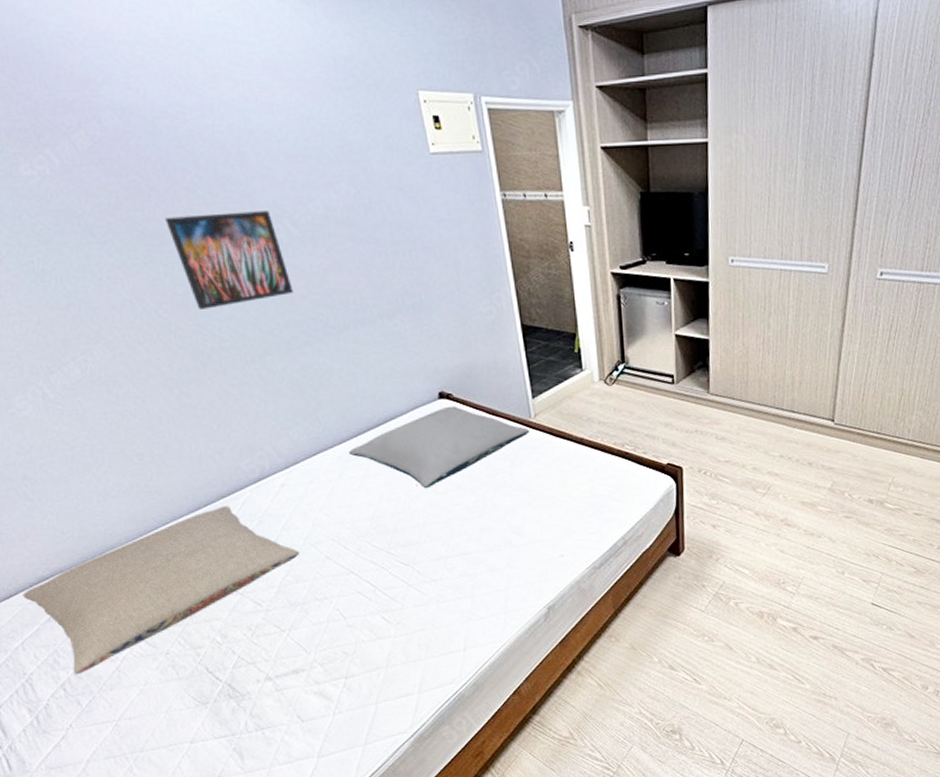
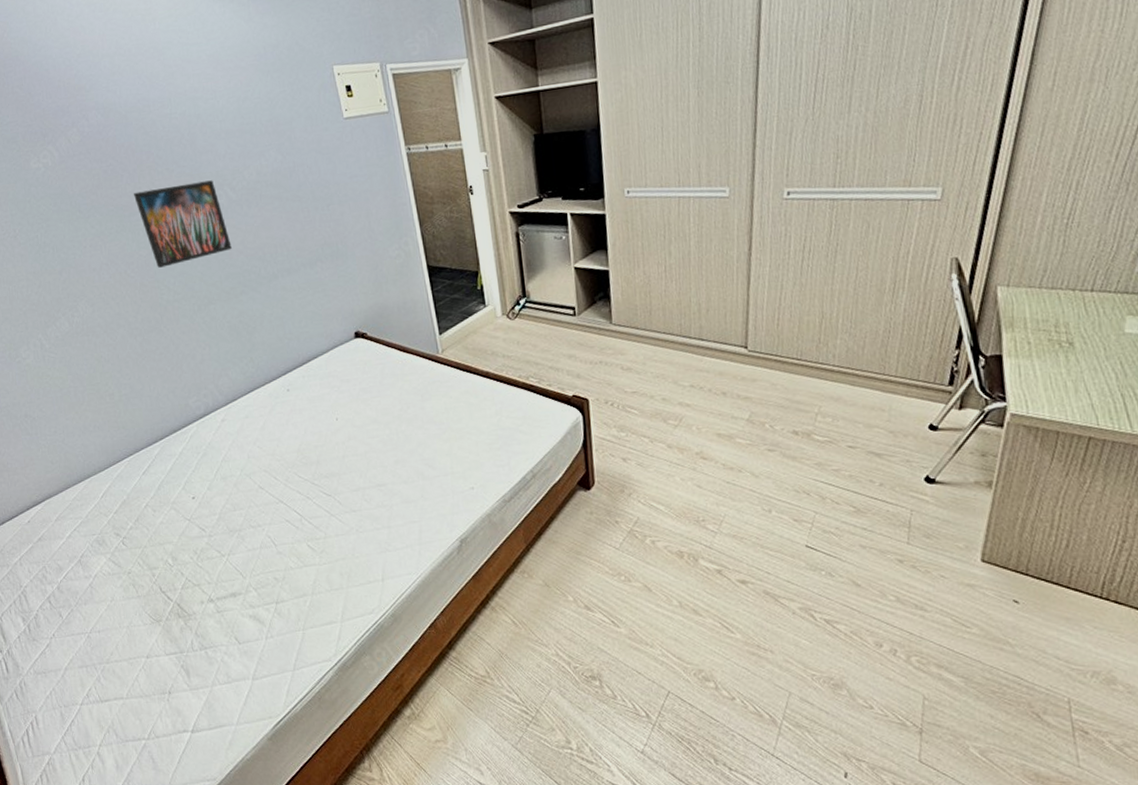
pillow: present [22,506,299,674] -> none [21,439,236,589]
pillow: present [349,406,529,489] -> none [278,344,437,423]

